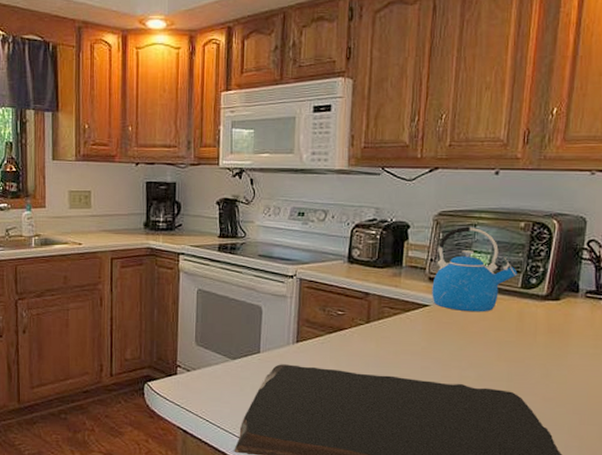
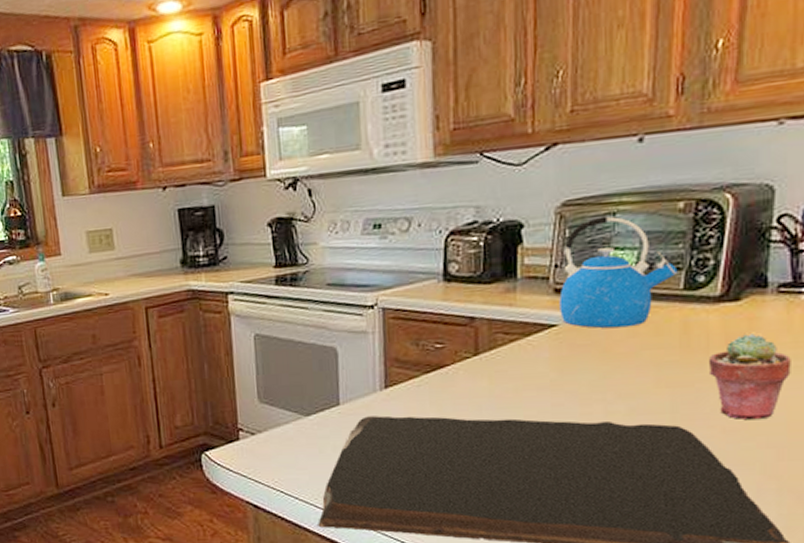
potted succulent: none [535,326,593,391] -> present [708,334,791,419]

